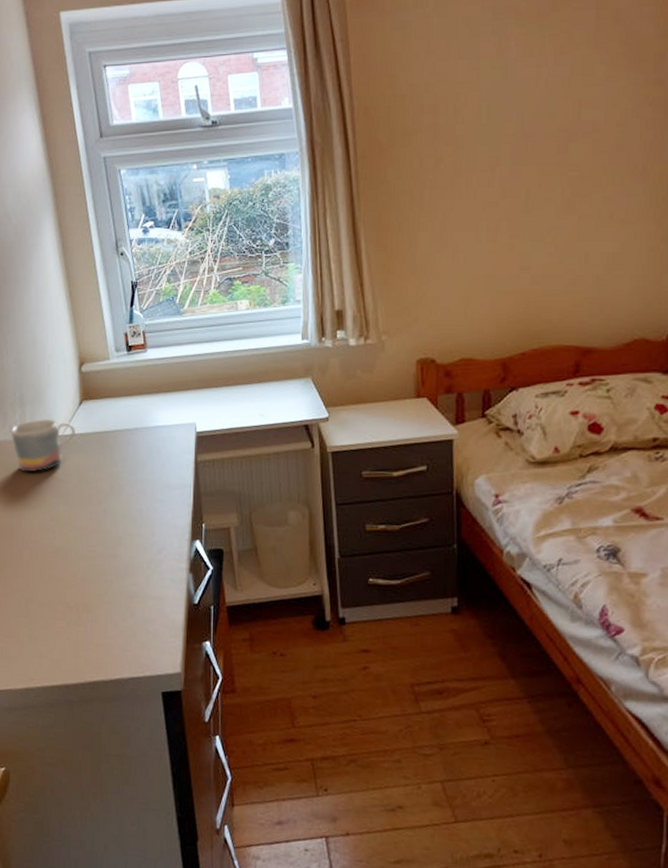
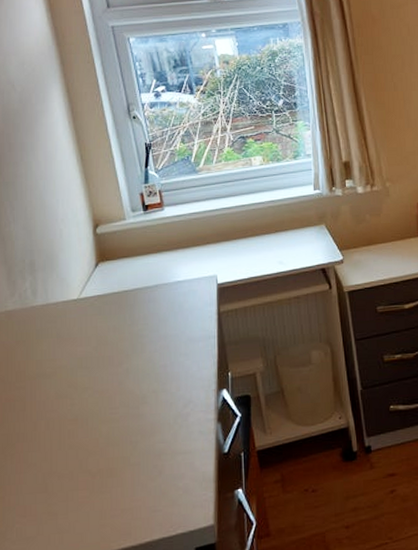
mug: present [10,418,75,473] -> none [20,283,92,341]

